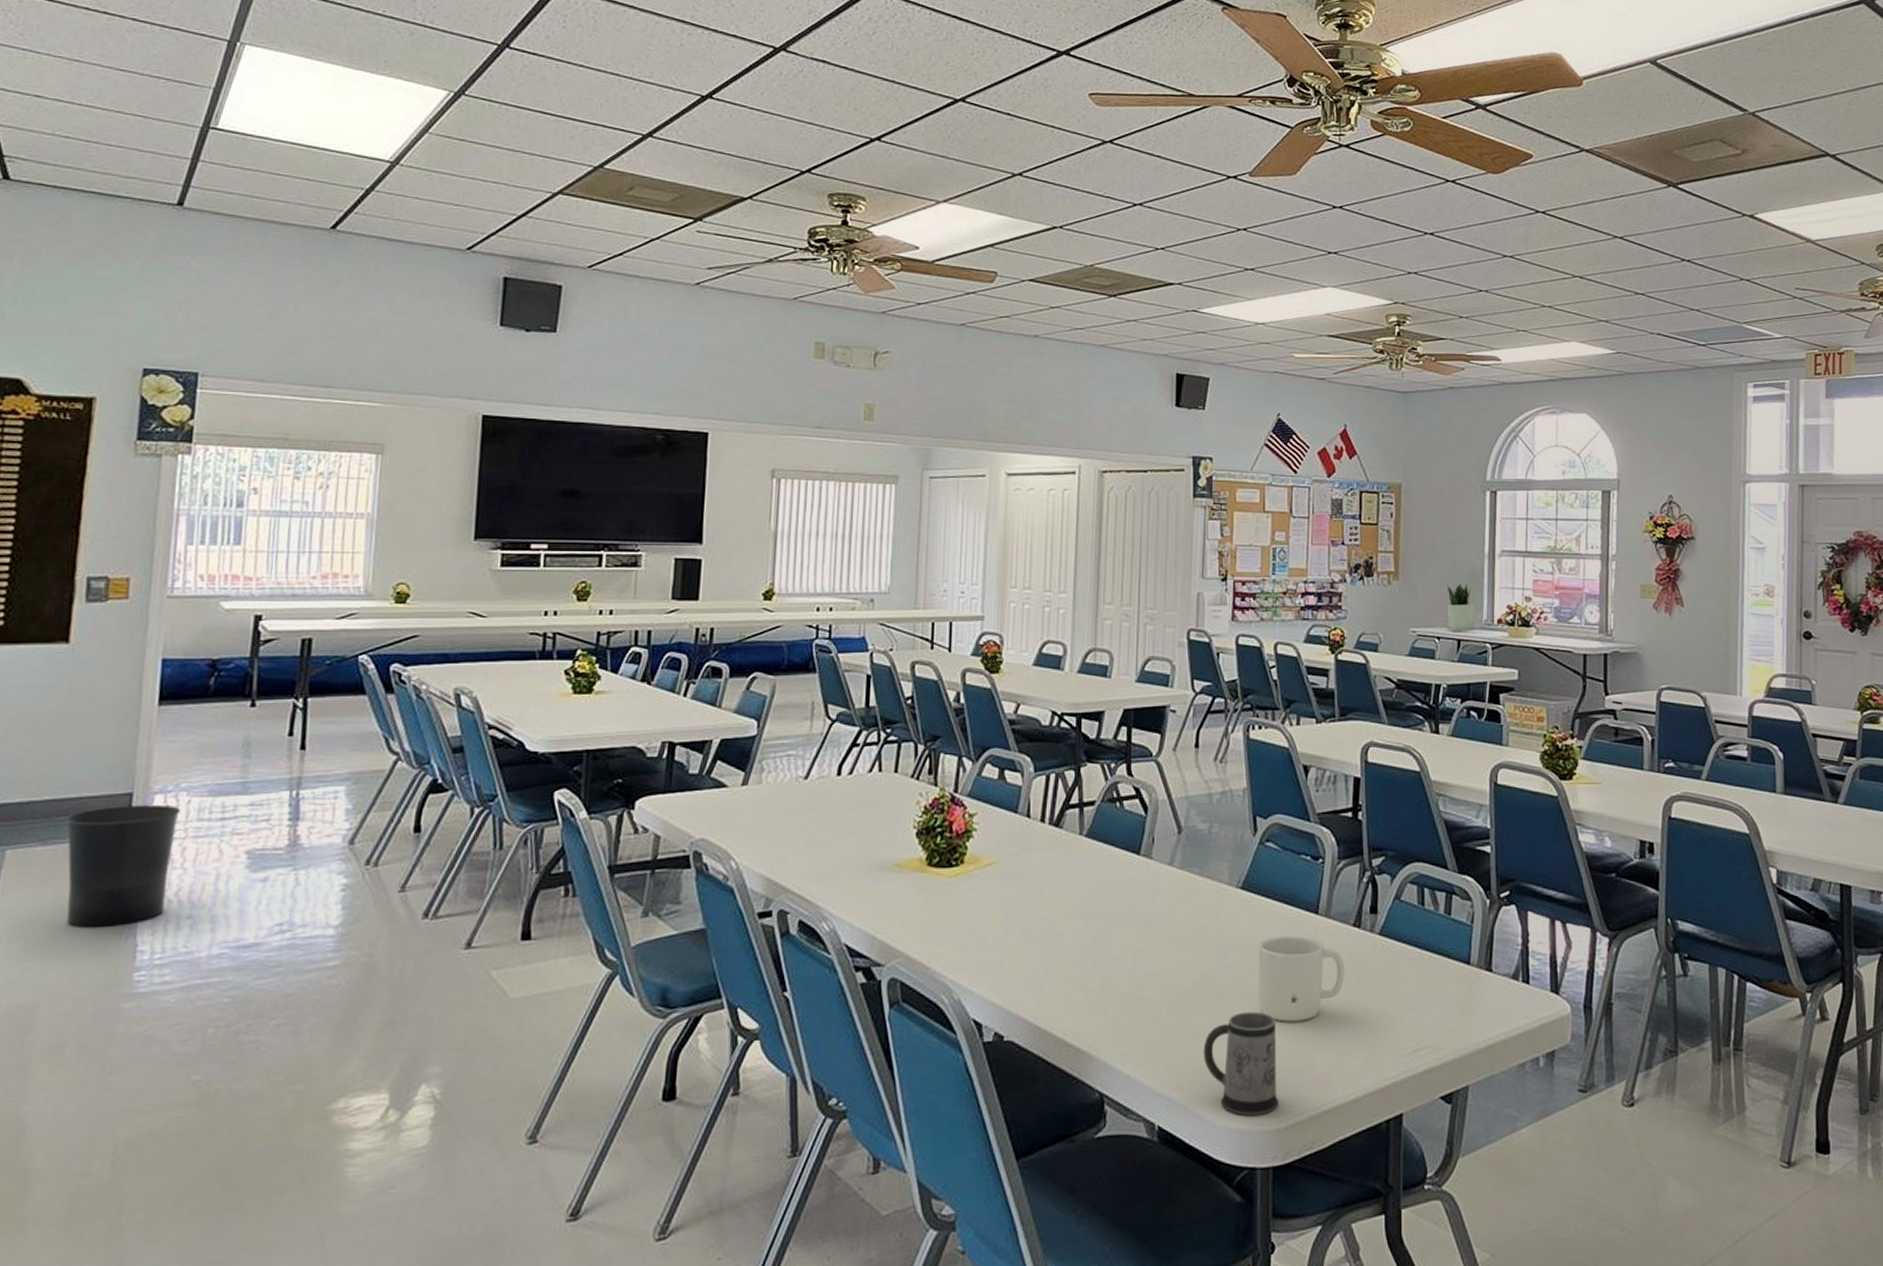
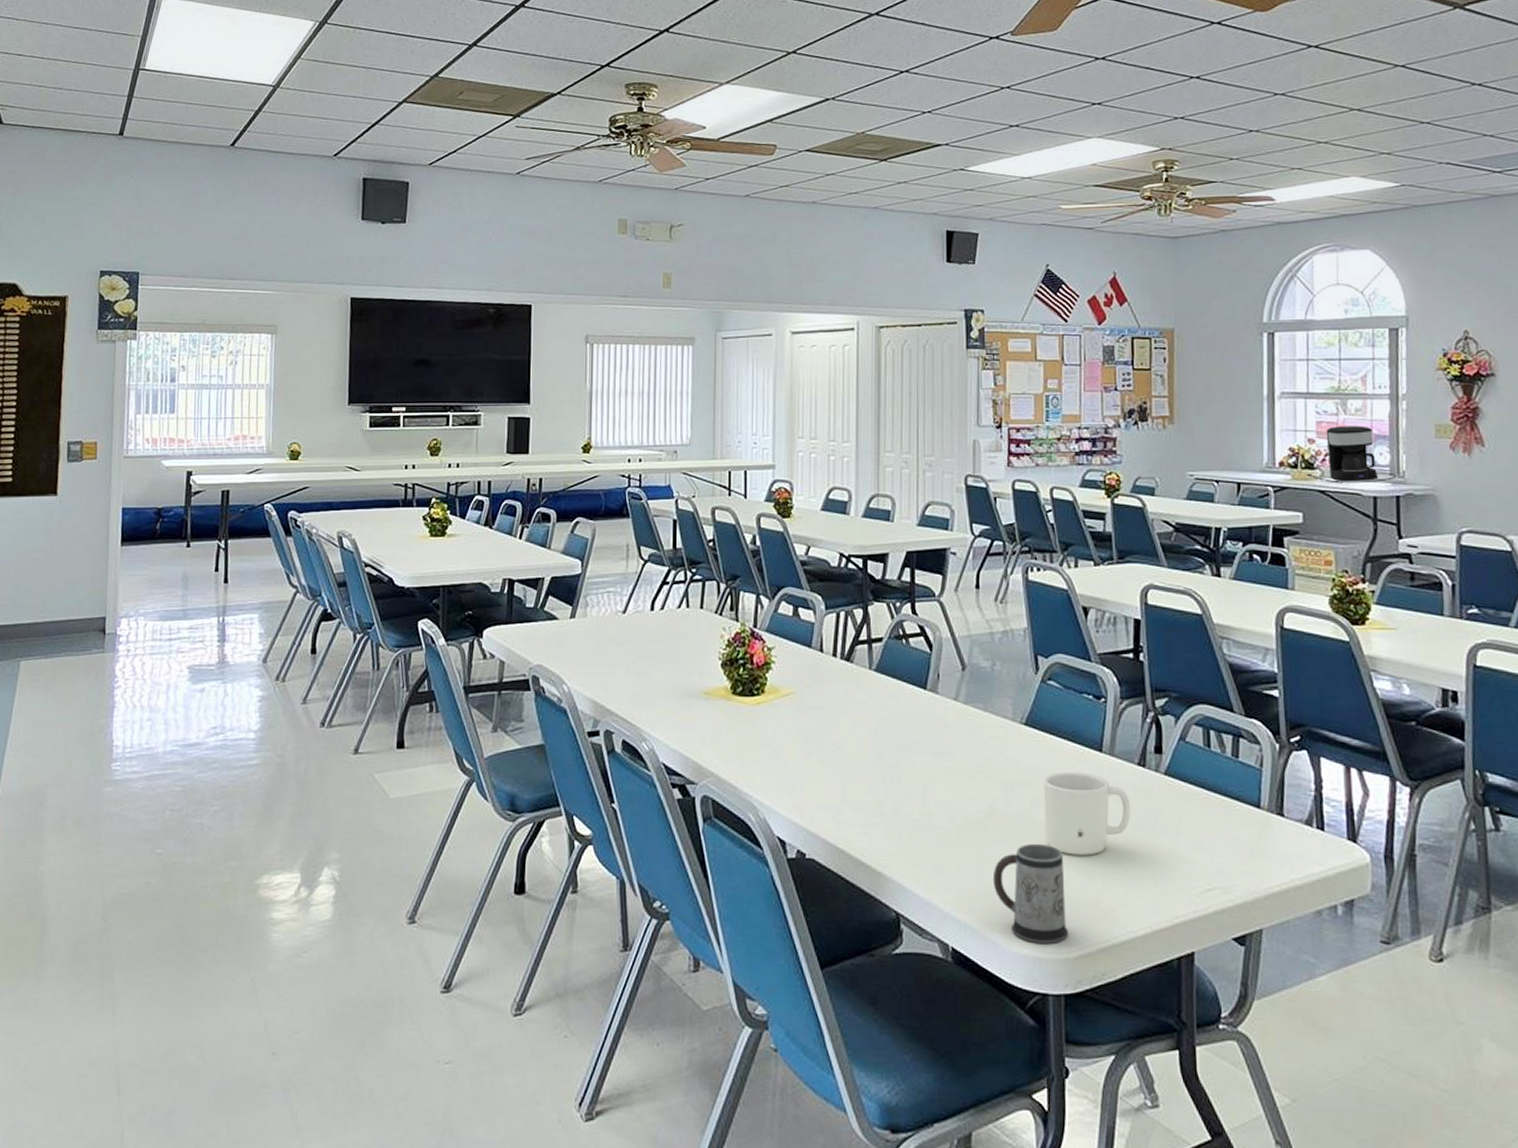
waste bin: present [65,804,180,927] -> none [60,626,139,725]
planter: present [1446,584,1477,631] -> none [1224,427,1258,475]
coffee maker: none [1522,584,1605,641] -> present [1306,426,1397,484]

